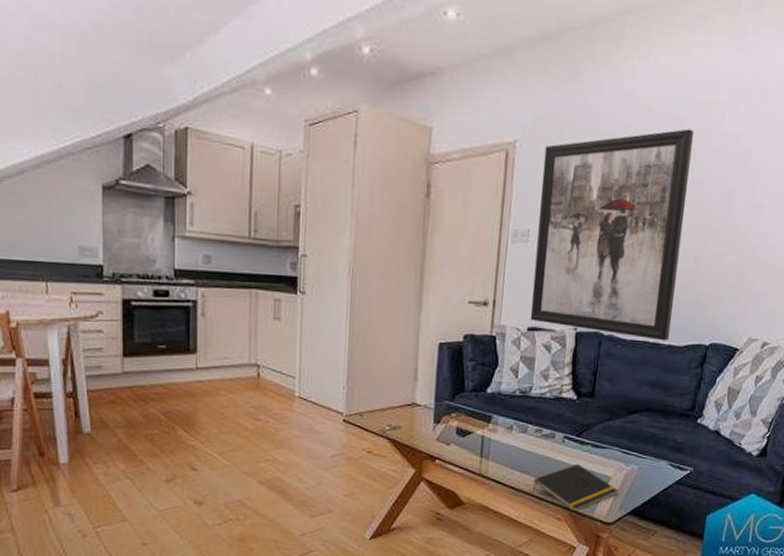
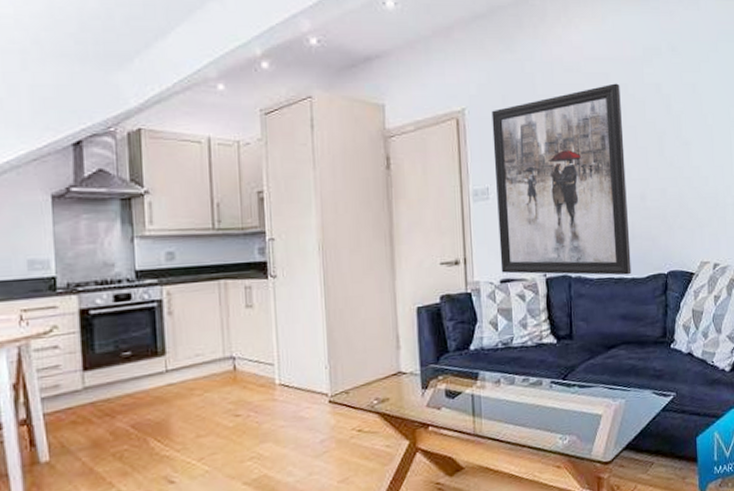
notepad: present [532,463,619,510] -> none [528,406,611,456]

